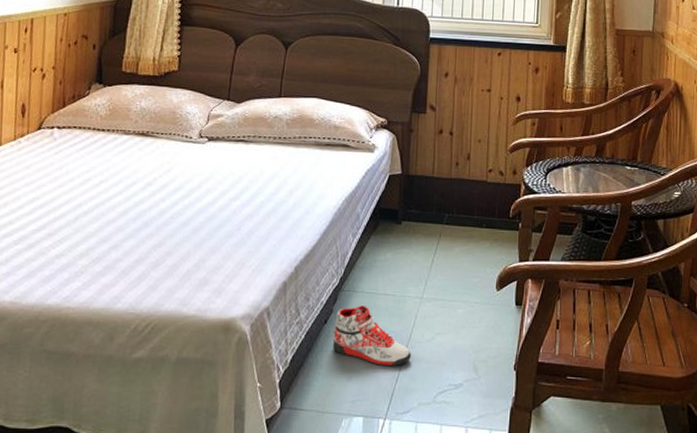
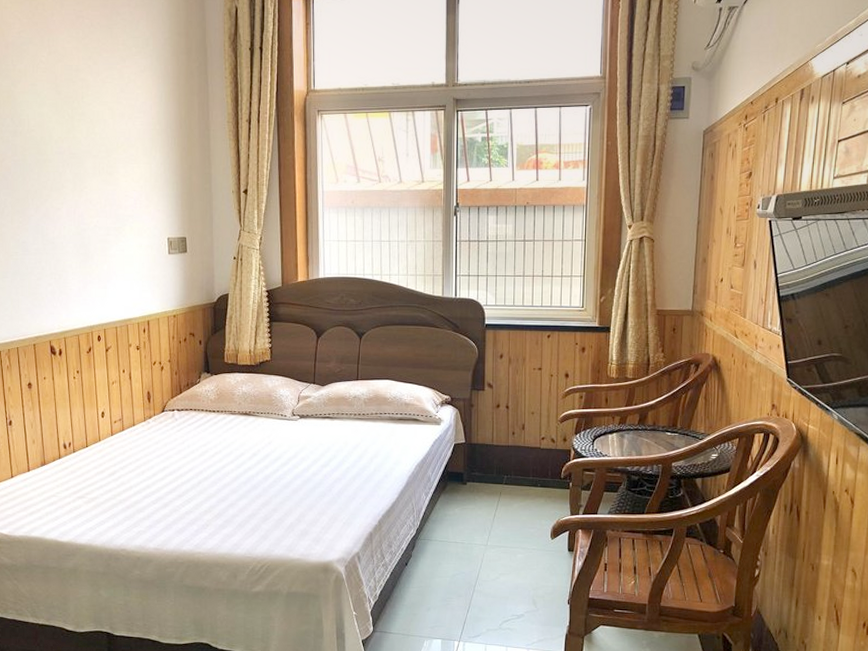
sneaker: present [333,305,411,366] -> none [414,551,479,600]

